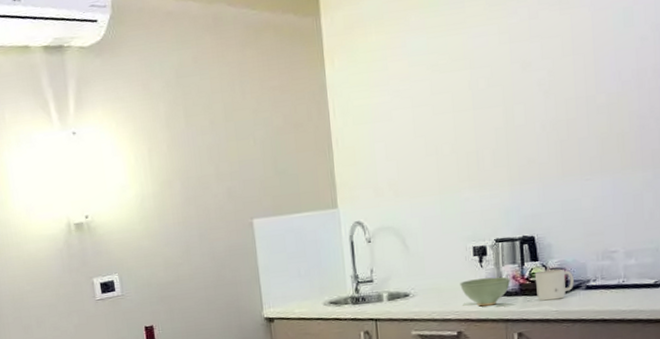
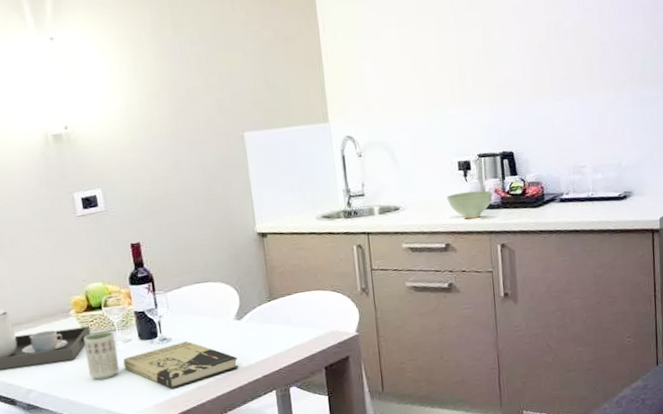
mug: present [534,269,574,301] -> none [514,183,550,213]

